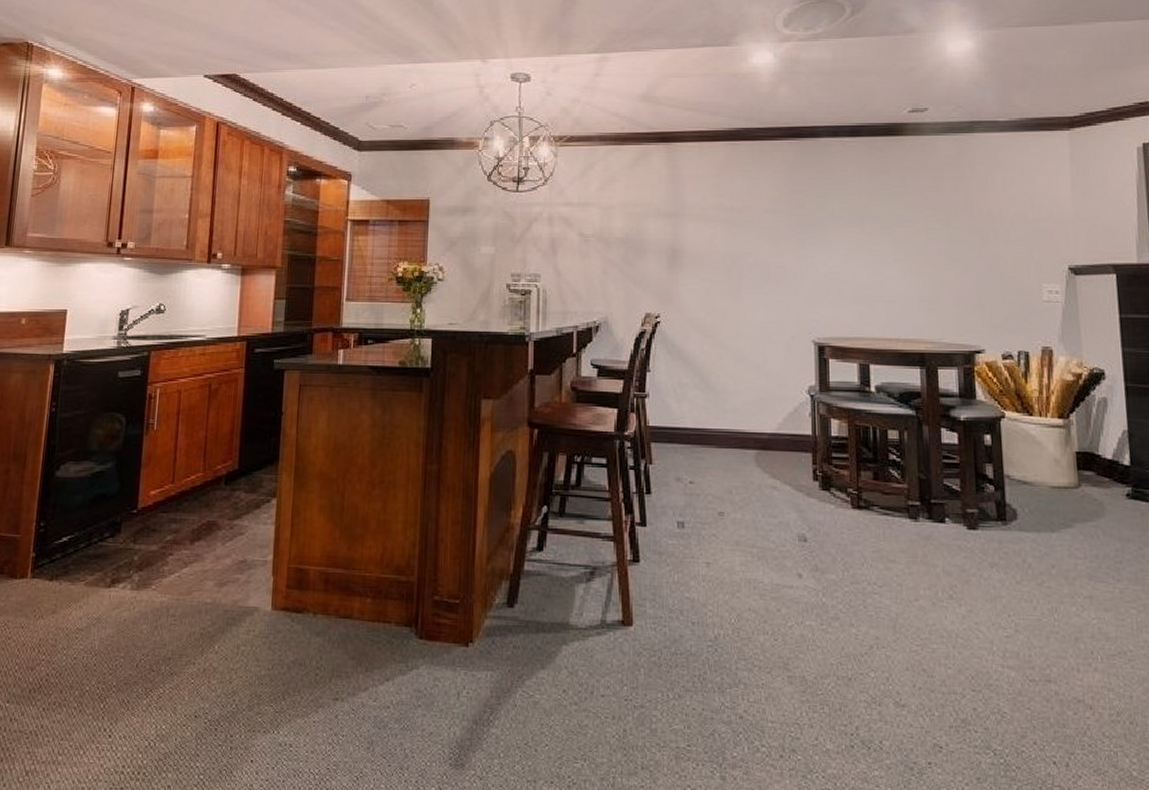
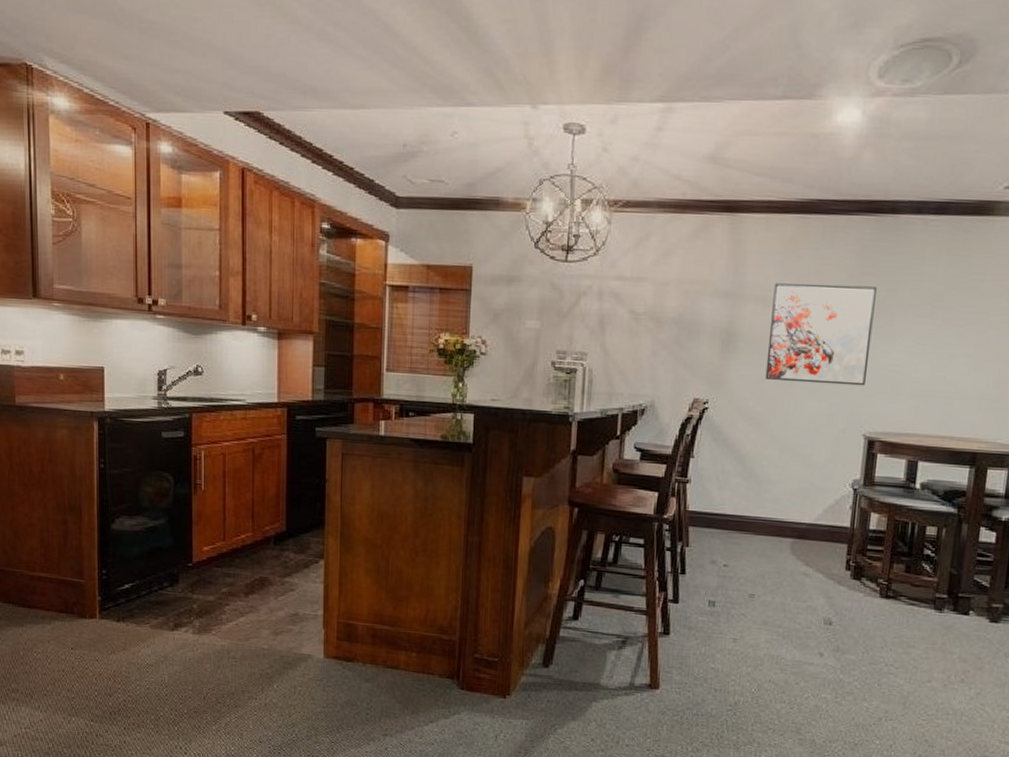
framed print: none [712,202,809,294] -> present [765,283,877,386]

